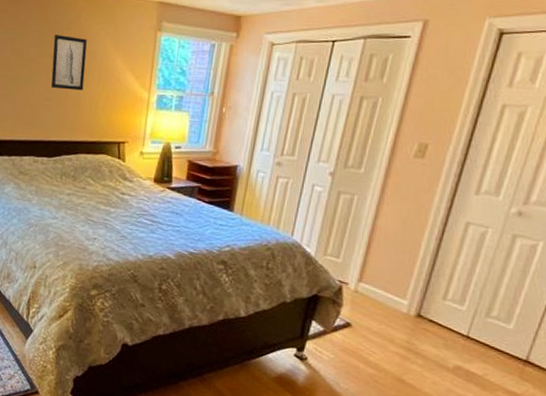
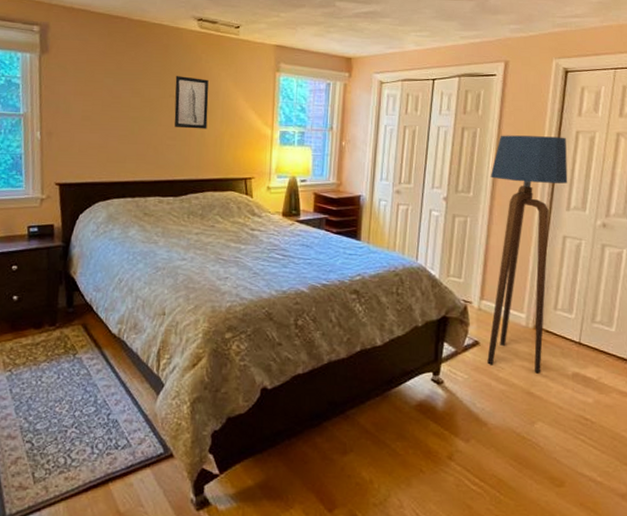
floor lamp: none [357,106,488,362] -> present [487,135,568,374]

